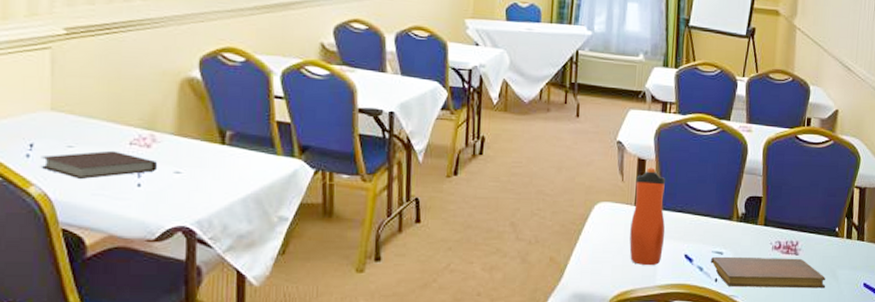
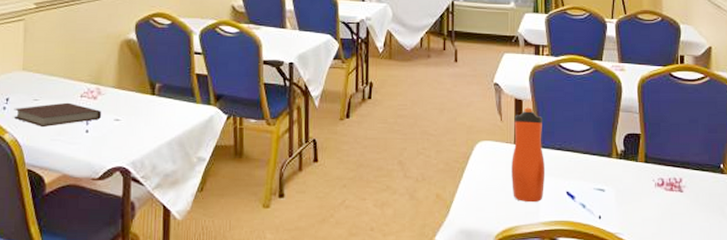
notebook: present [711,256,826,289] -> none [593,193,715,227]

